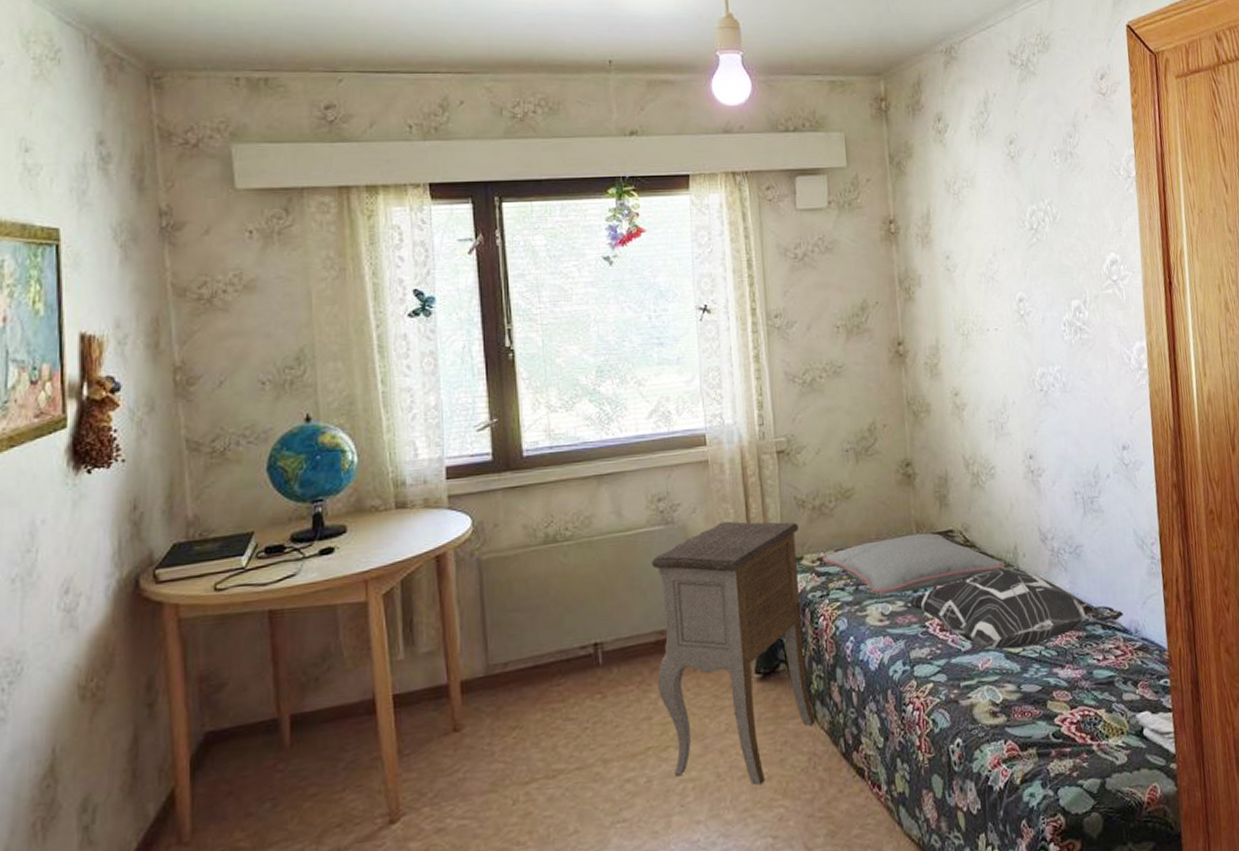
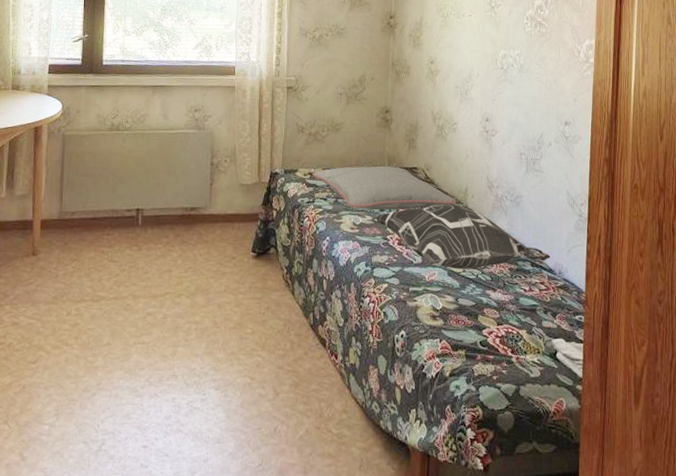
nightstand: present [652,521,816,786] -> none [179,134,297,337]

